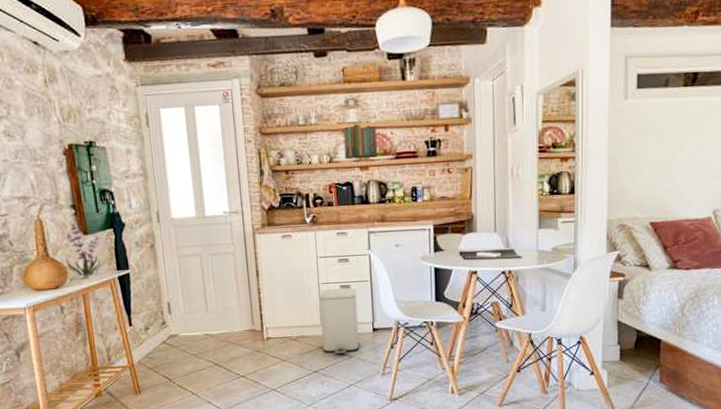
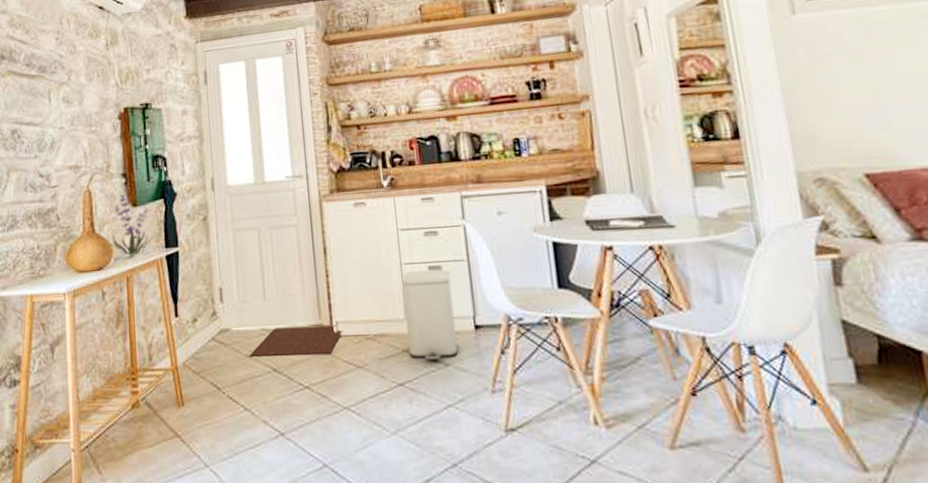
doormat: none [195,330,272,355] -> present [249,325,344,357]
books: present [343,124,378,160] -> none [423,67,467,109]

